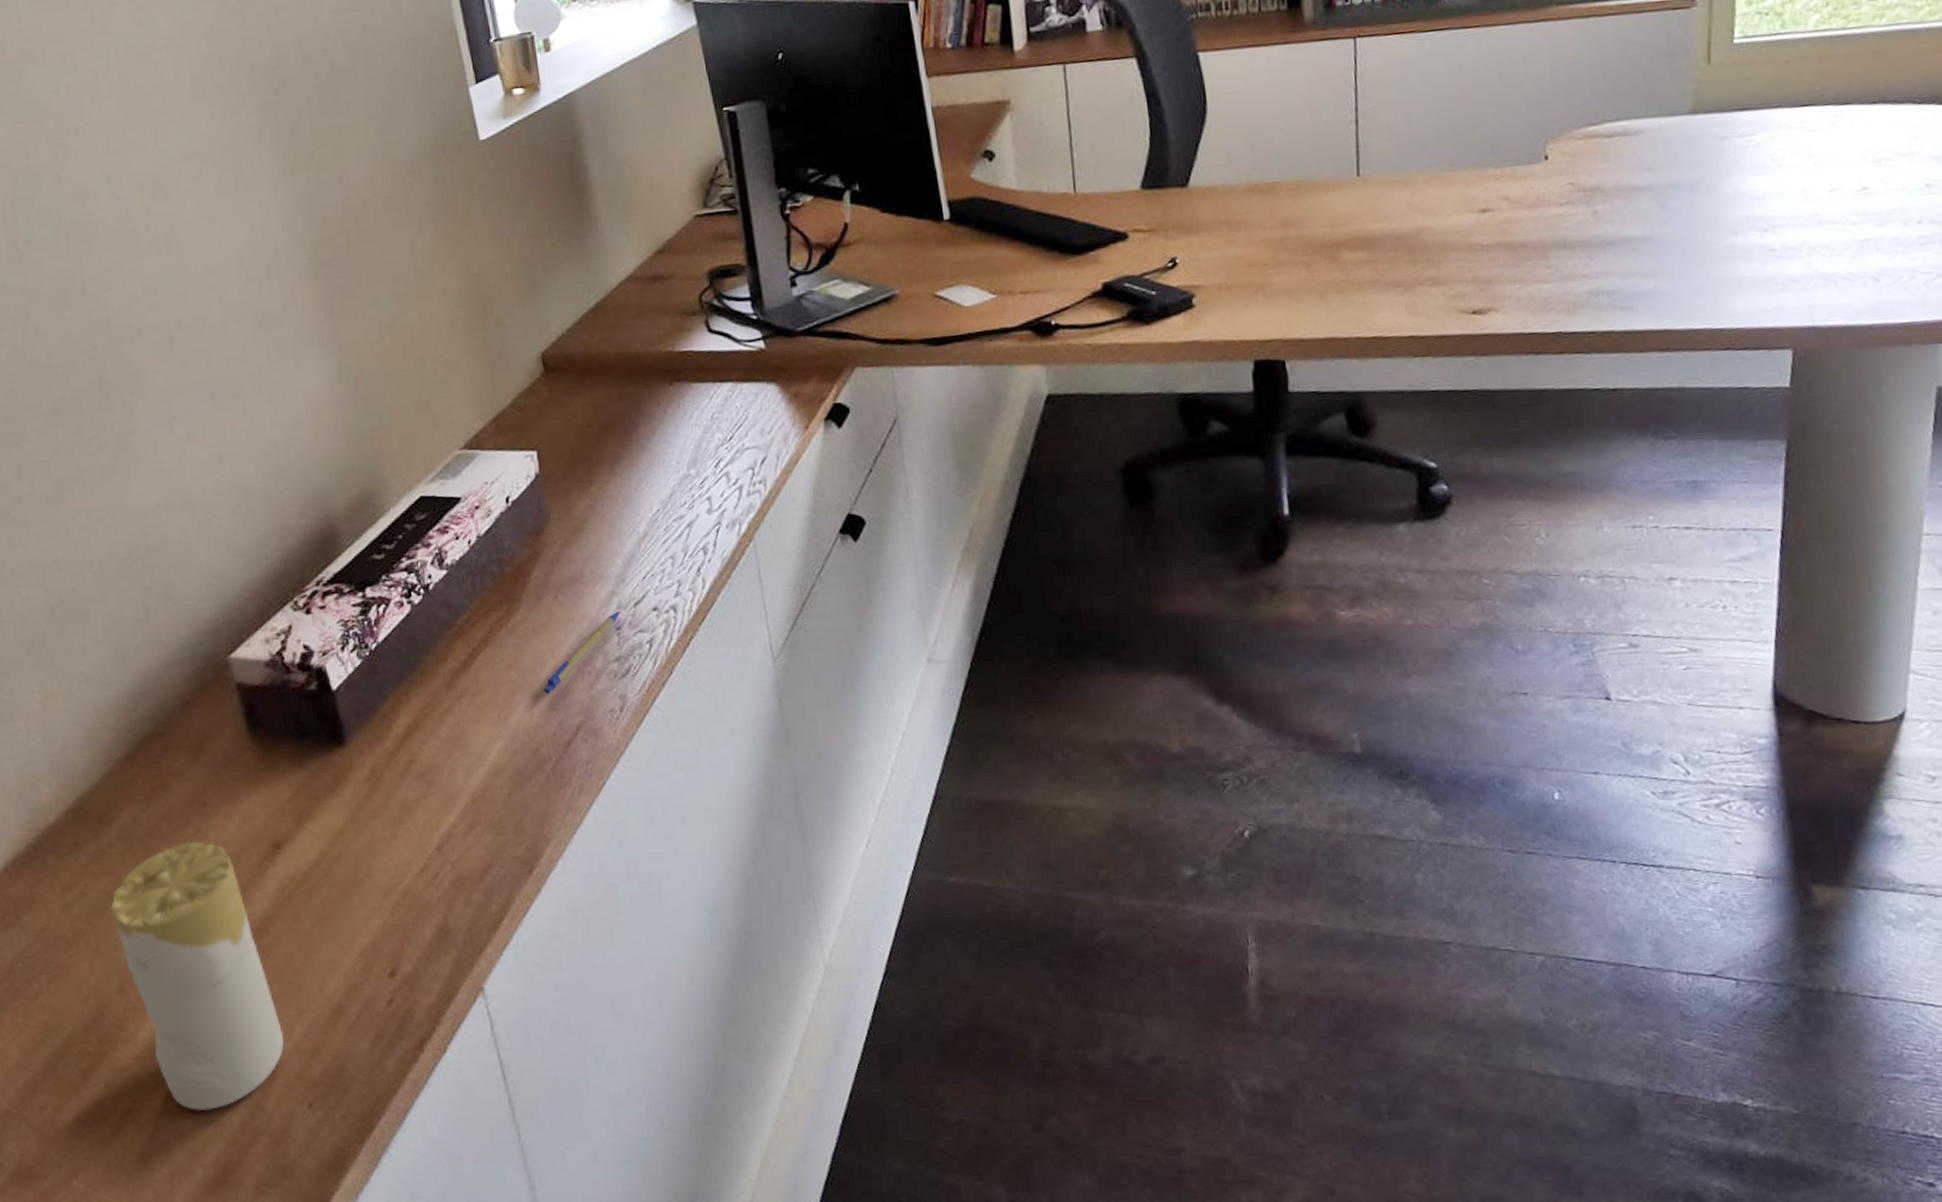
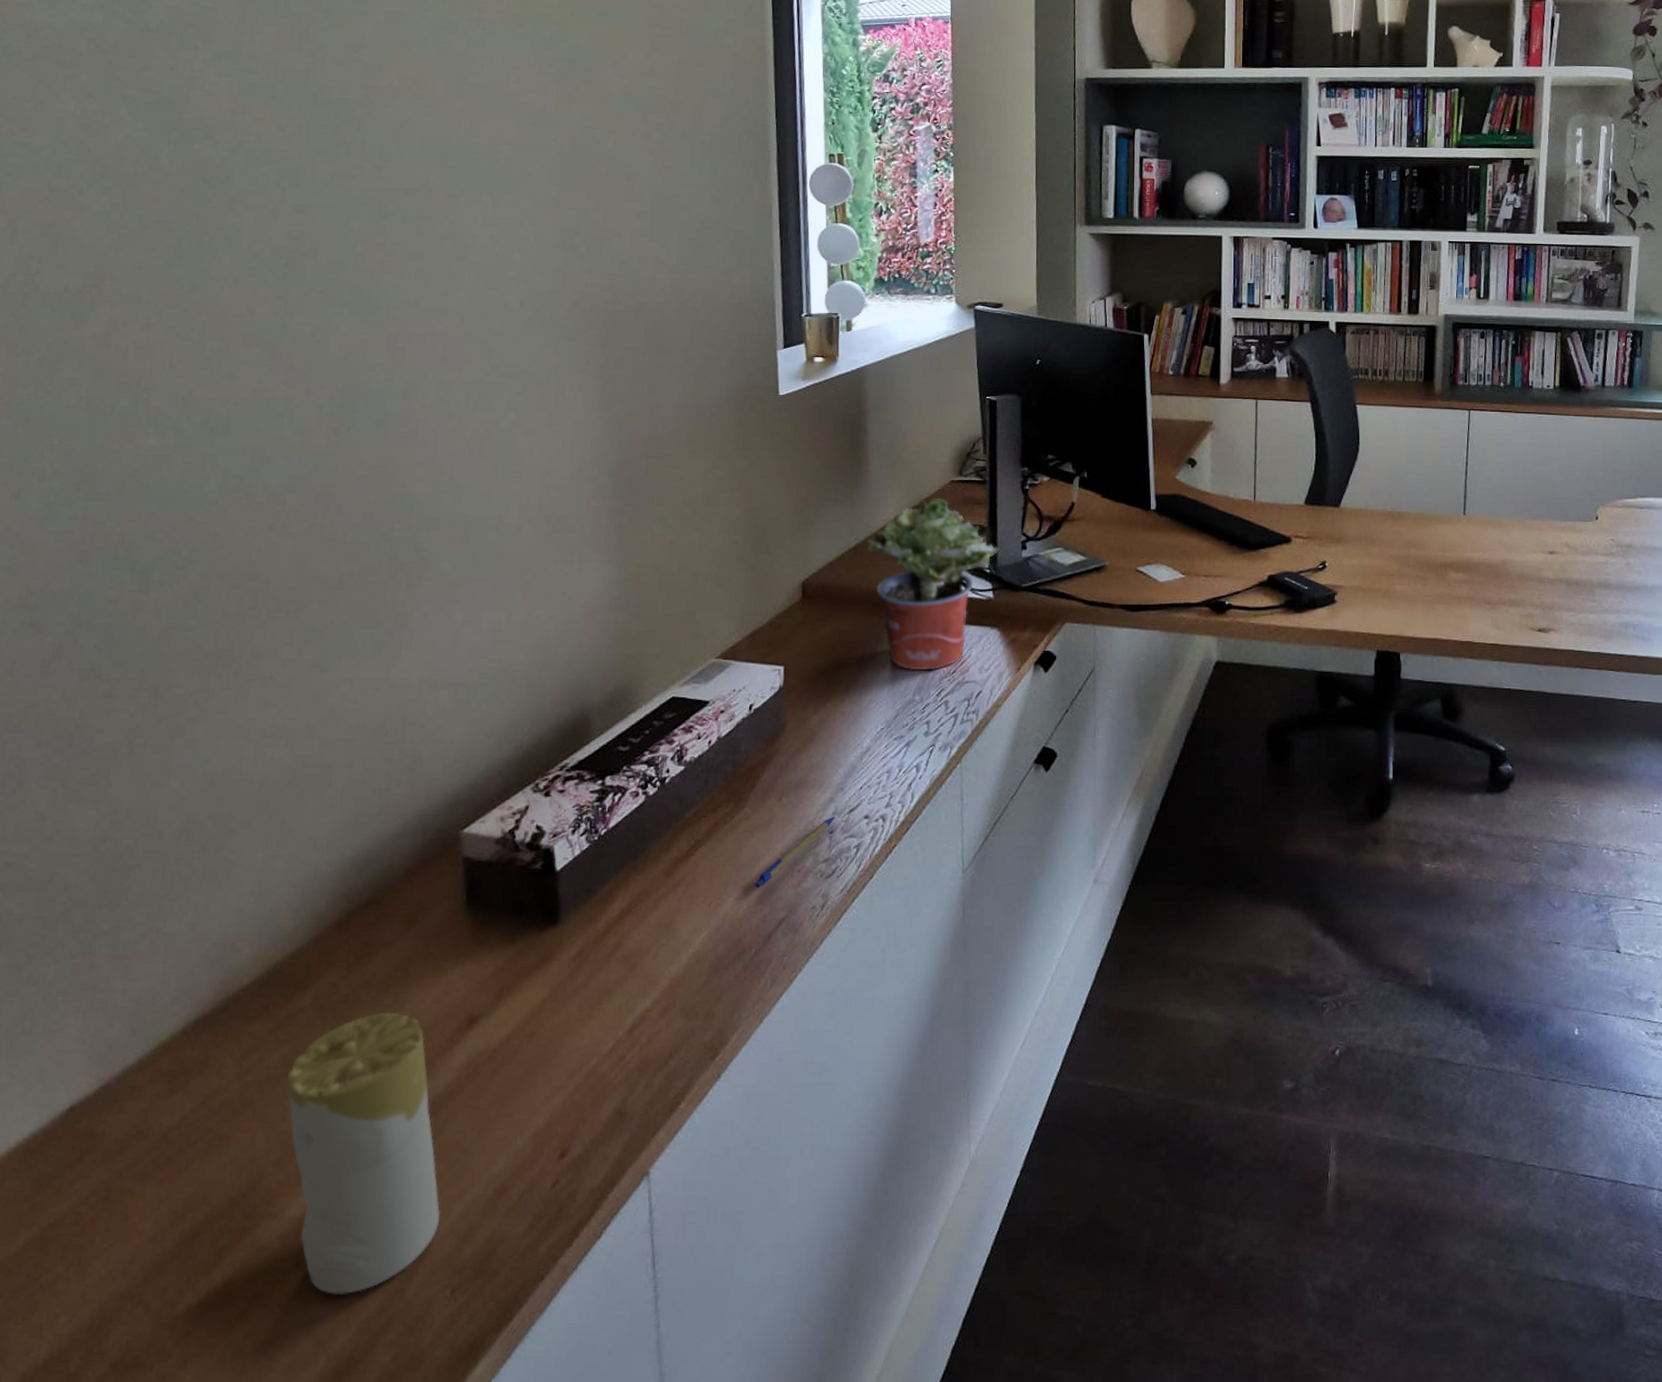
potted plant: none [607,237,764,442] -> present [867,497,999,671]

